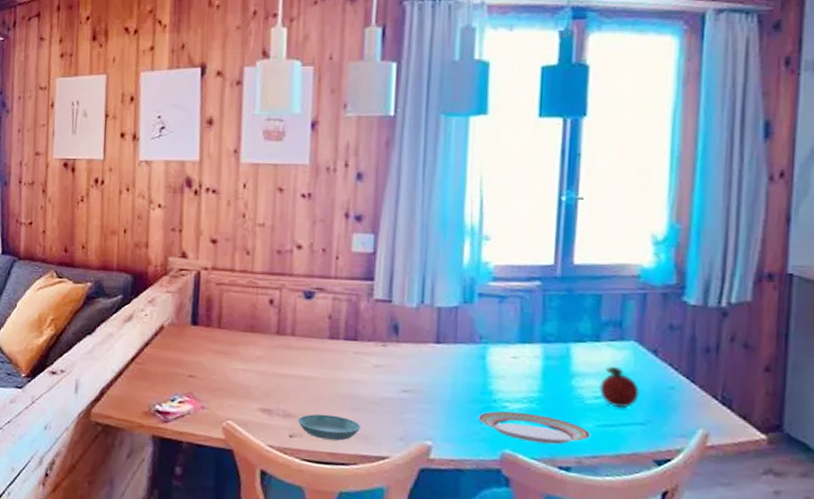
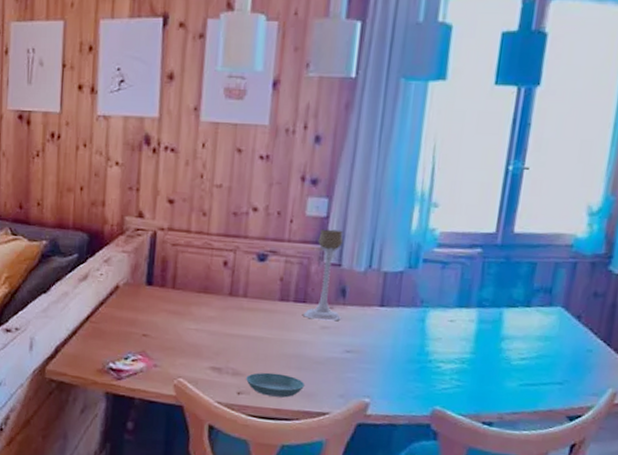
candle holder: none [355,265,395,359] -> present [303,229,344,321]
plate: present [478,411,591,445] -> none [414,370,514,402]
fruit: present [598,367,640,409] -> none [524,331,561,370]

